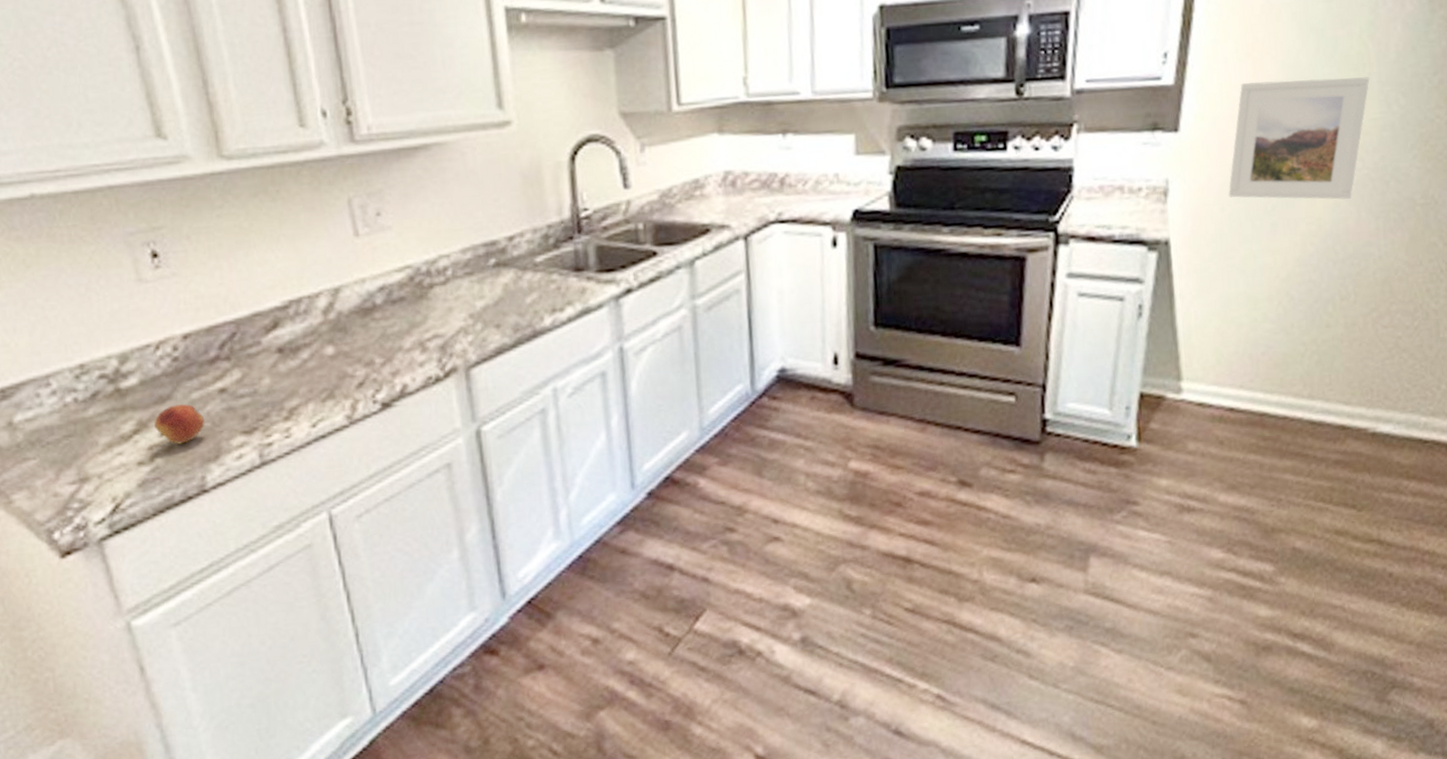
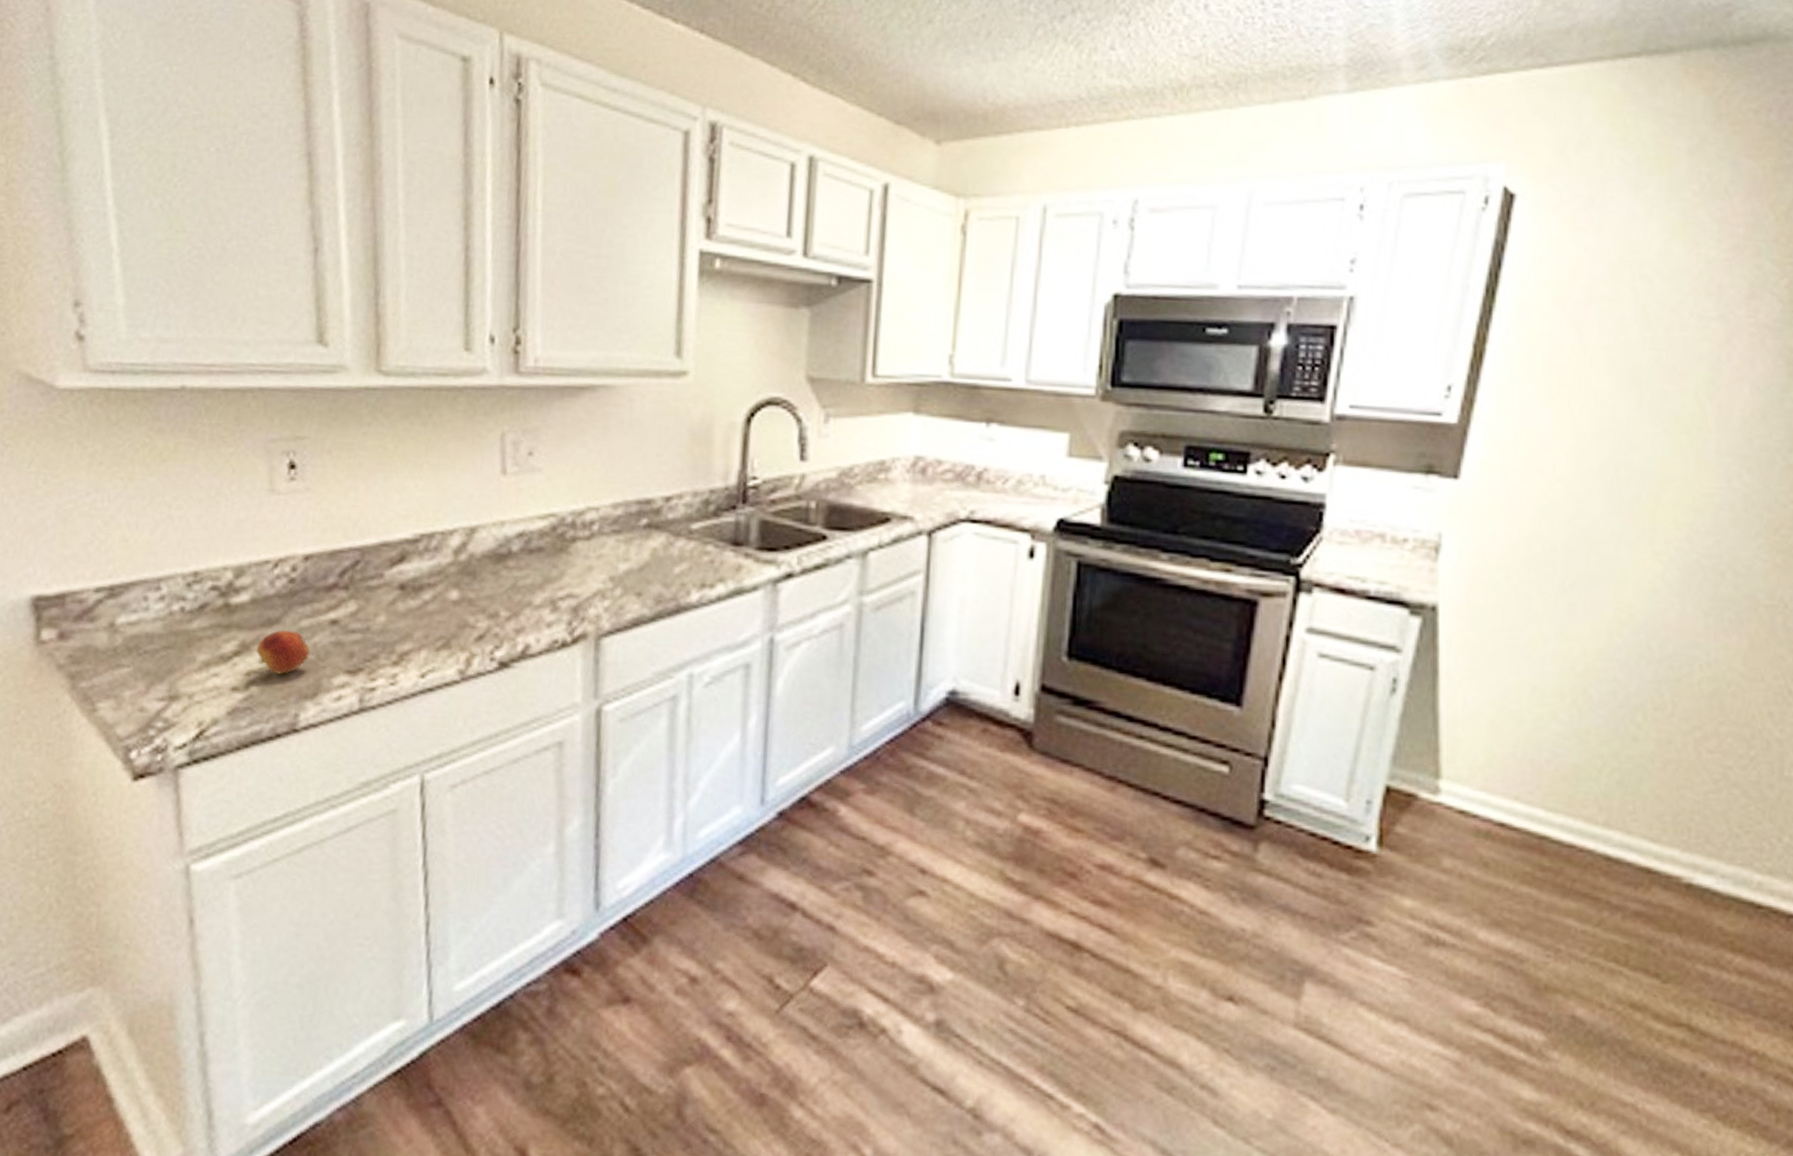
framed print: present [1228,77,1370,200] -> none [1516,432,1706,587]

